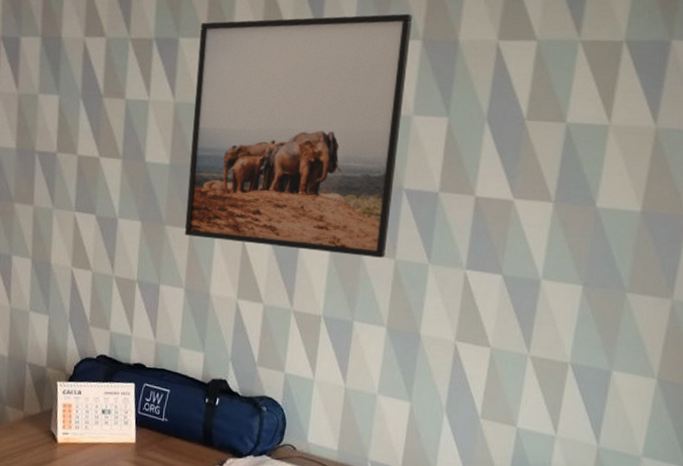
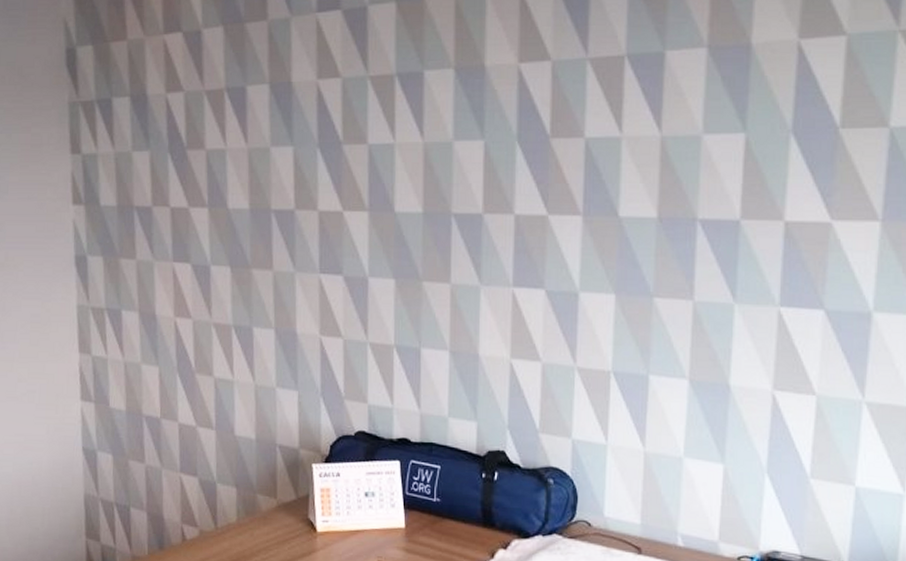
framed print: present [184,13,413,258] -> none [444,18,695,300]

